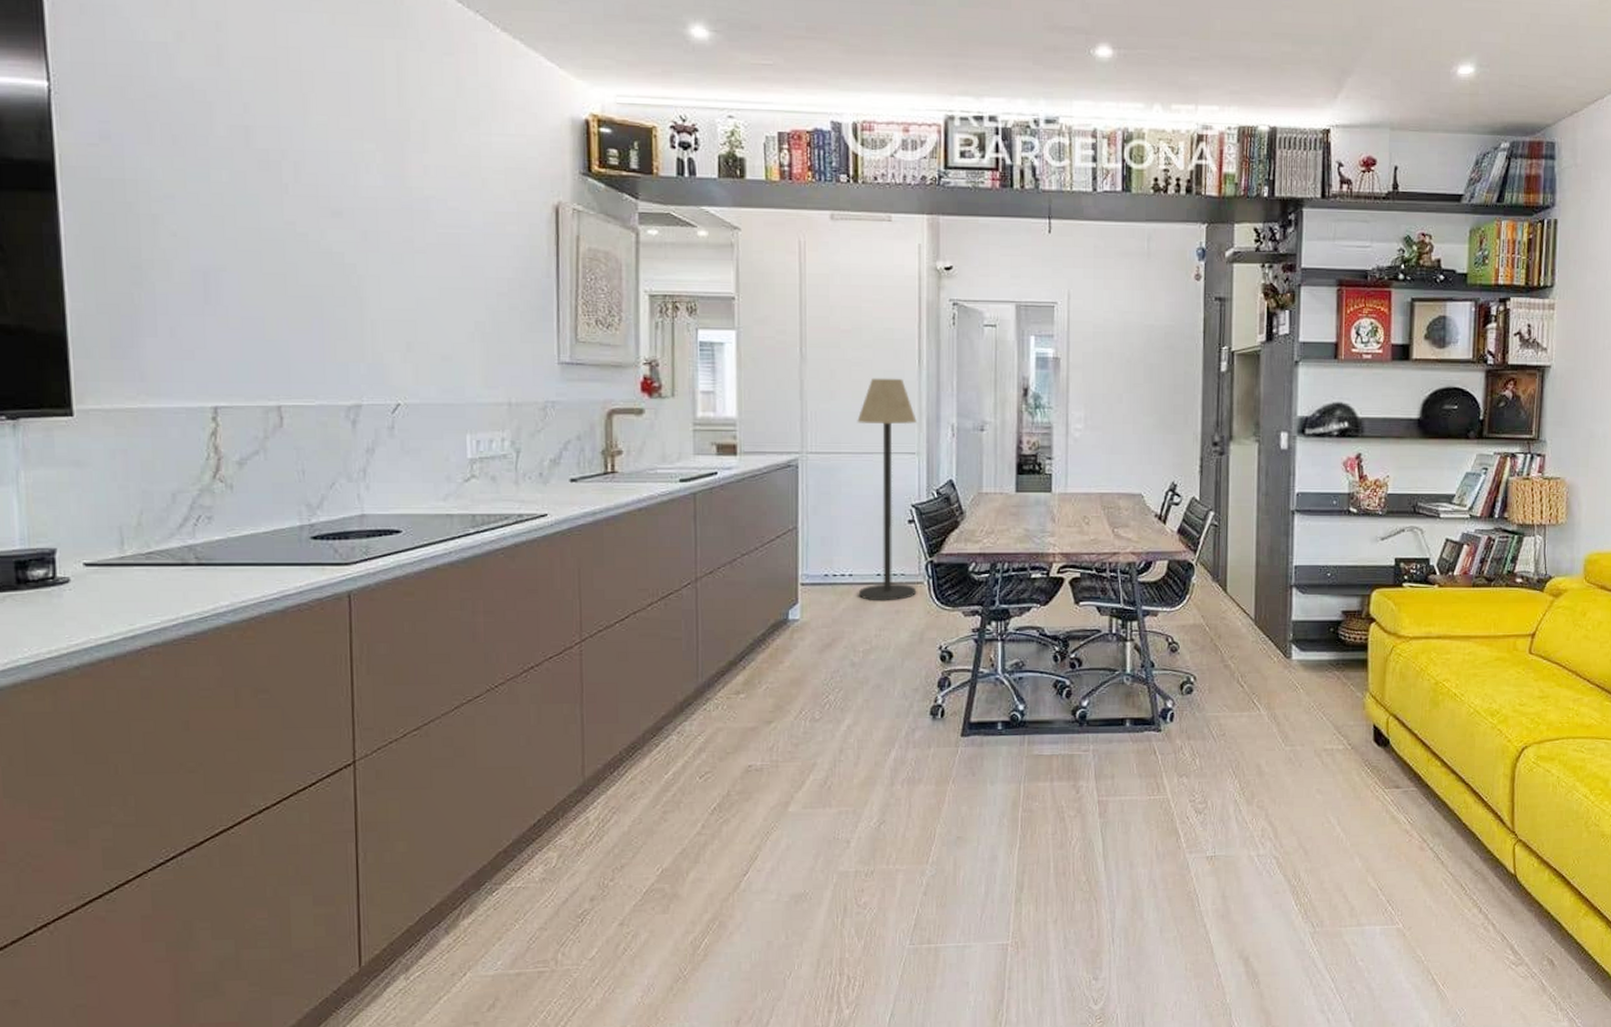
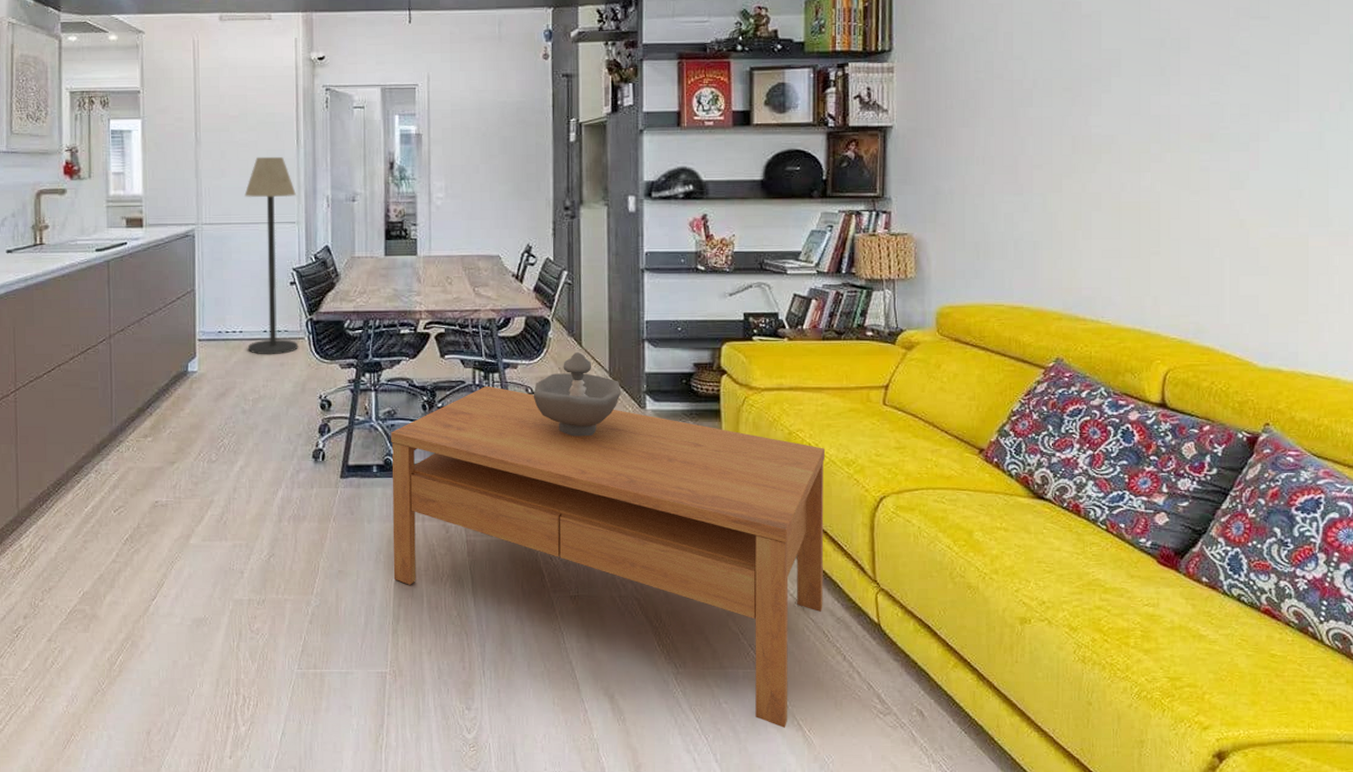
coffee table: none [1018,634,1470,983] -> present [391,385,825,728]
decorative bowl: none [1173,599,1267,689] -> present [533,352,622,437]

